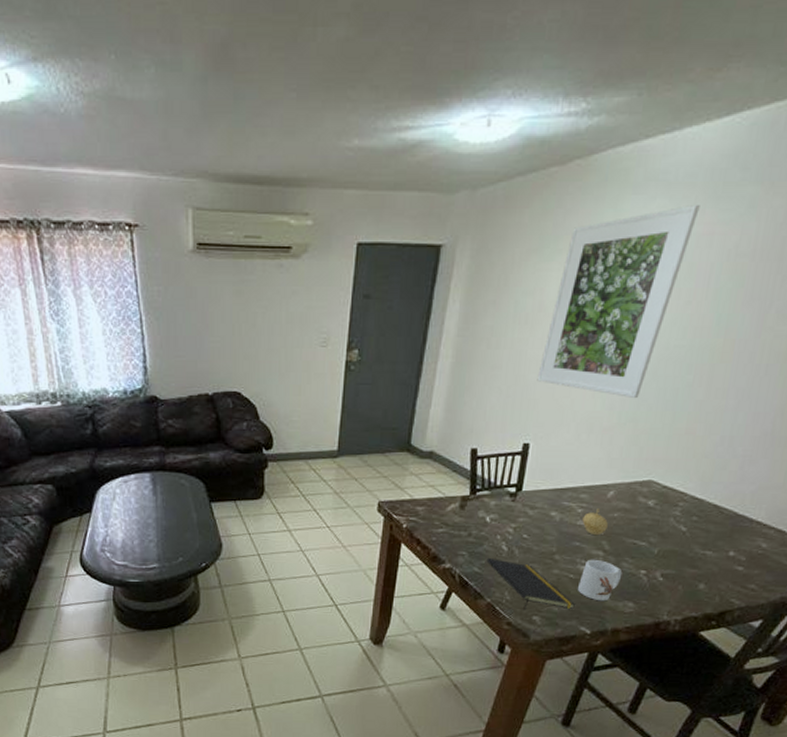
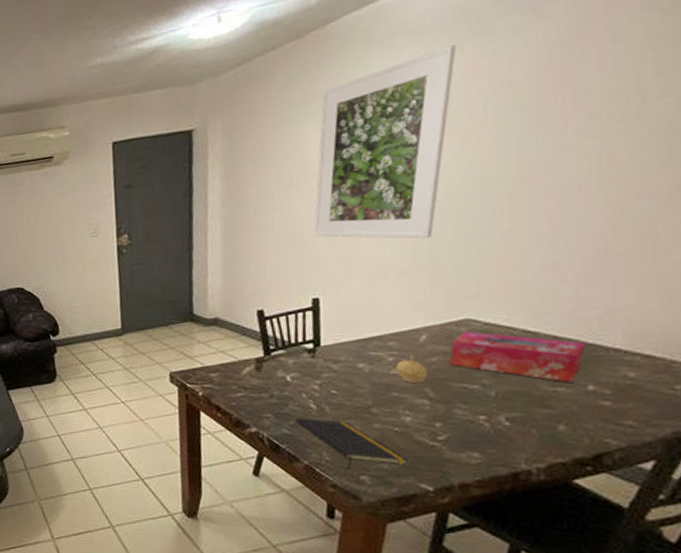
mug: present [577,559,623,601] -> none [406,408,458,454]
tissue box: none [627,492,738,547] -> present [449,331,587,382]

